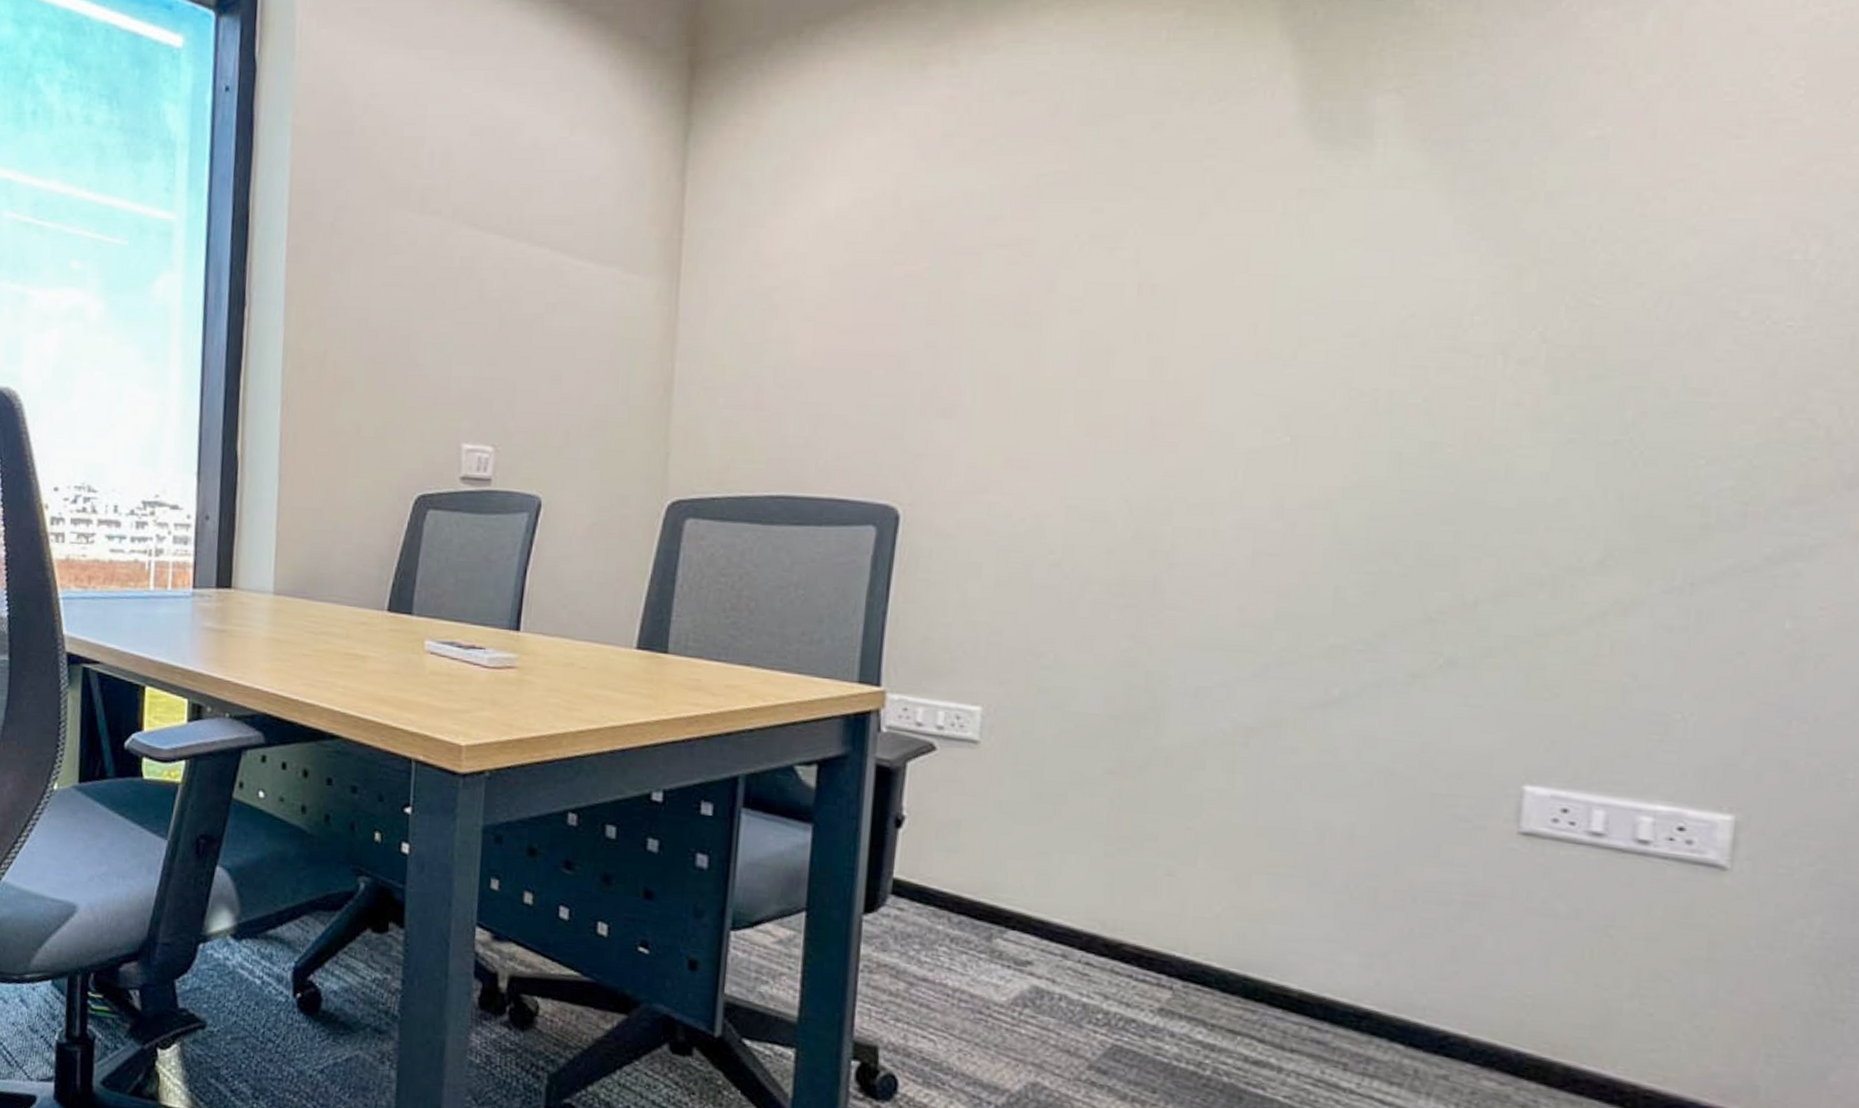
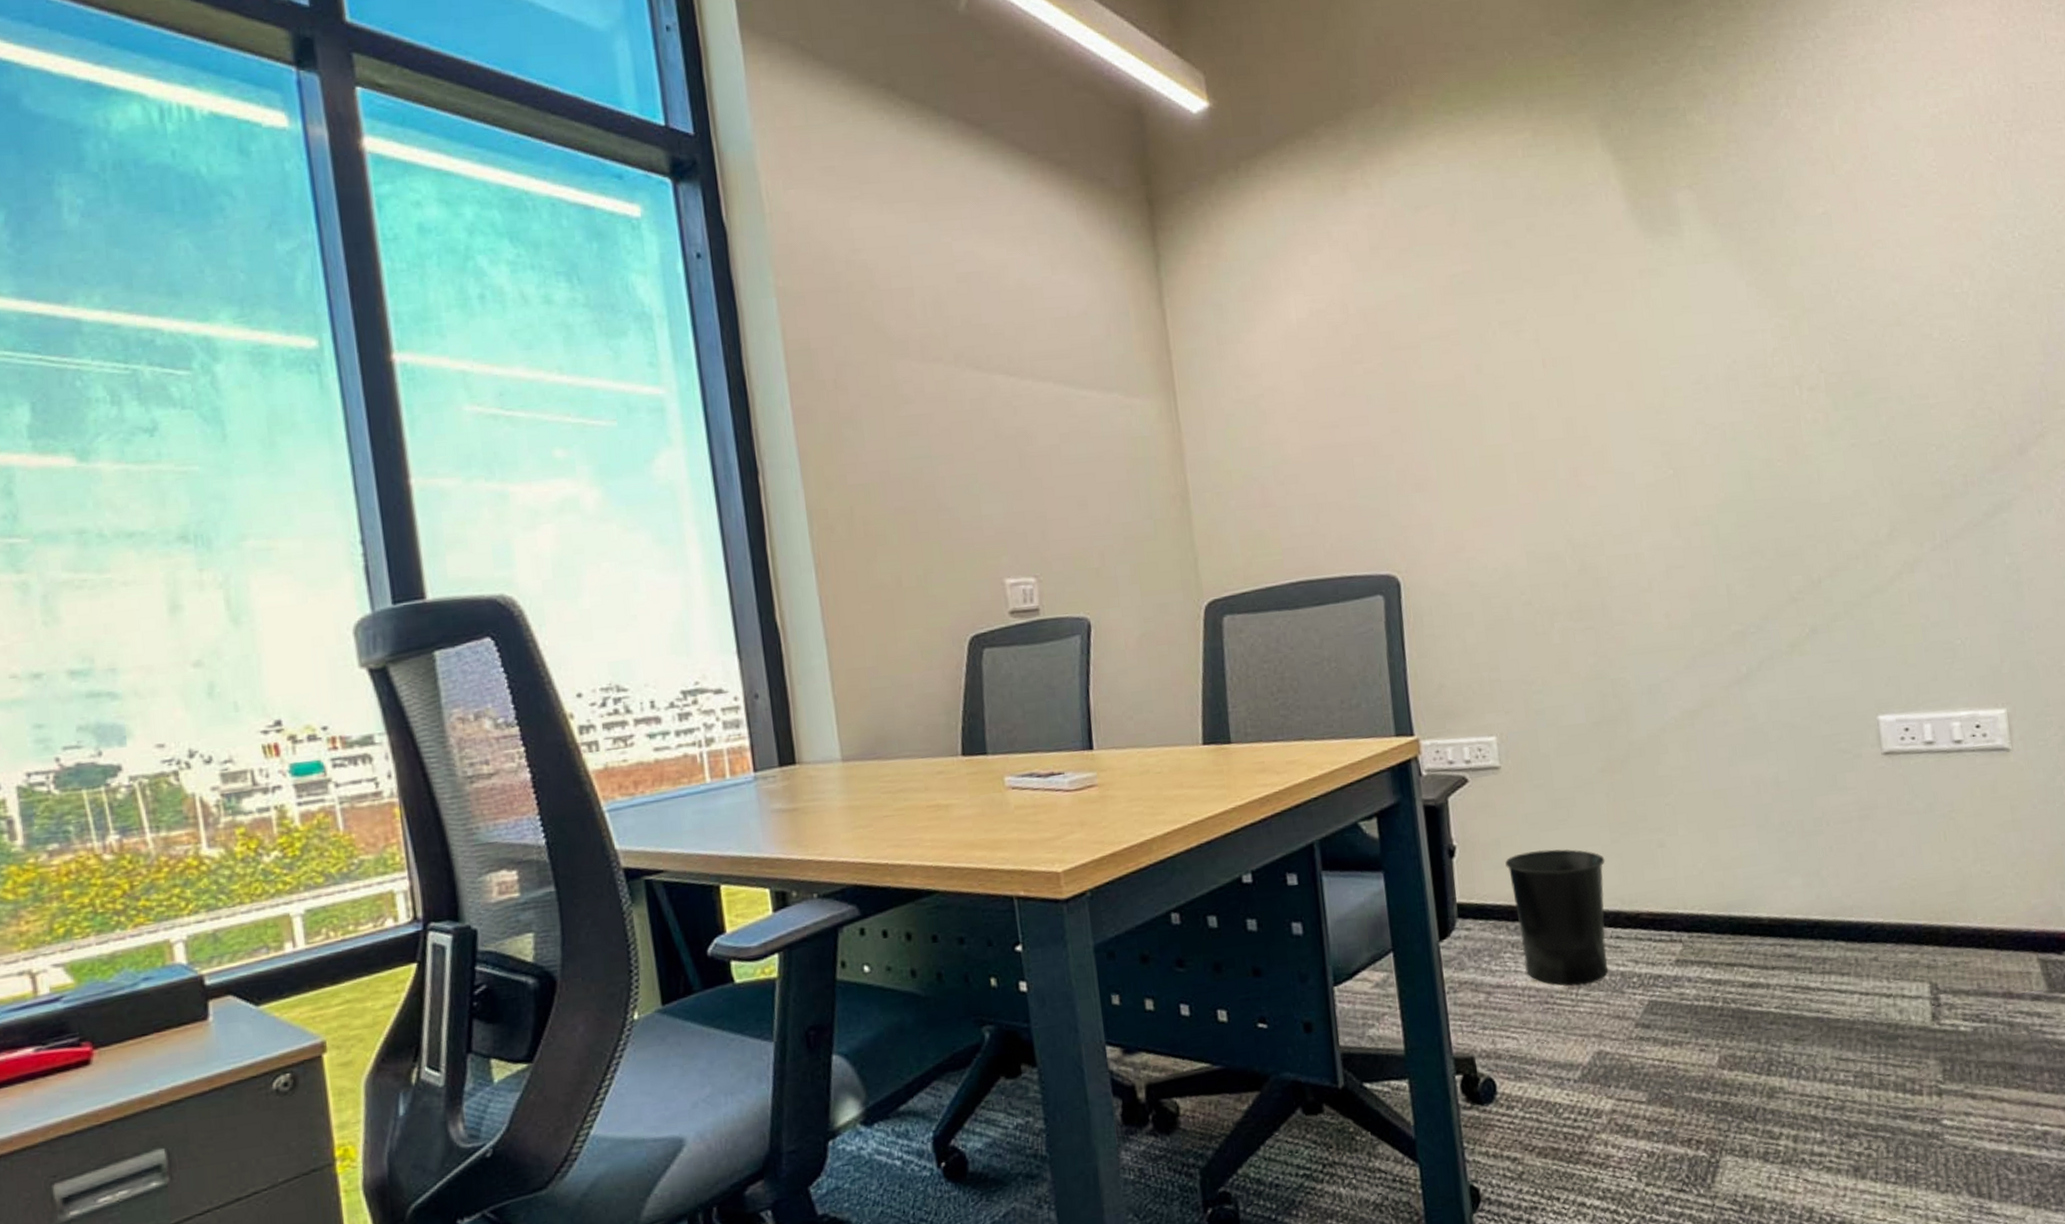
waste bin: none [962,842,1092,1005] -> present [1505,849,1608,985]

